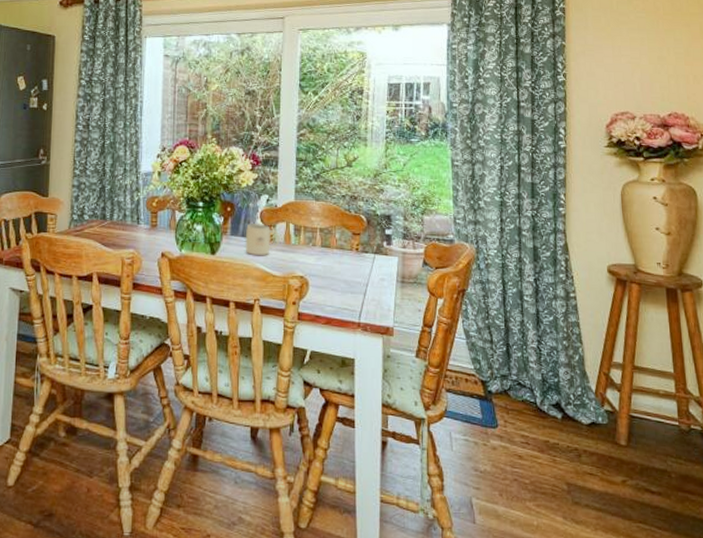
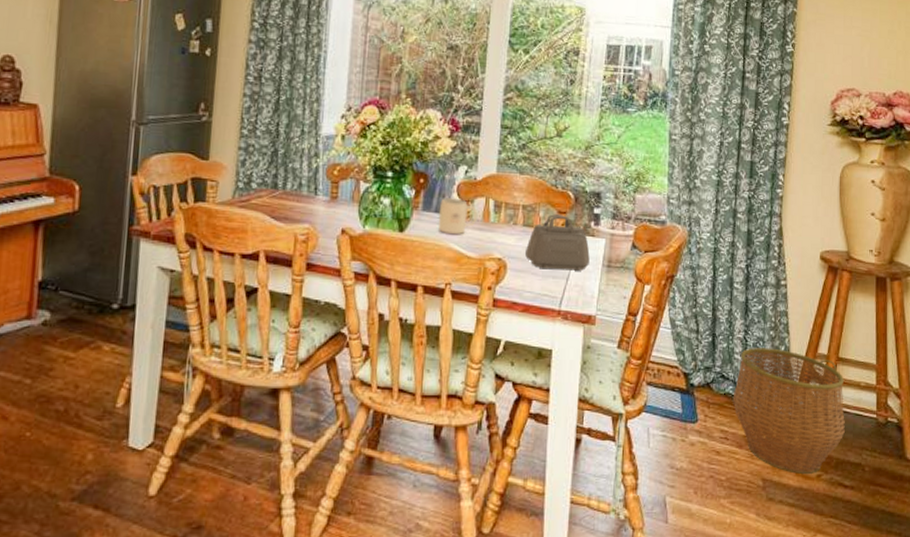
handbag: none [325,236,384,286] -> present [525,214,590,271]
basket: none [530,357,647,479] -> present [732,348,845,474]

